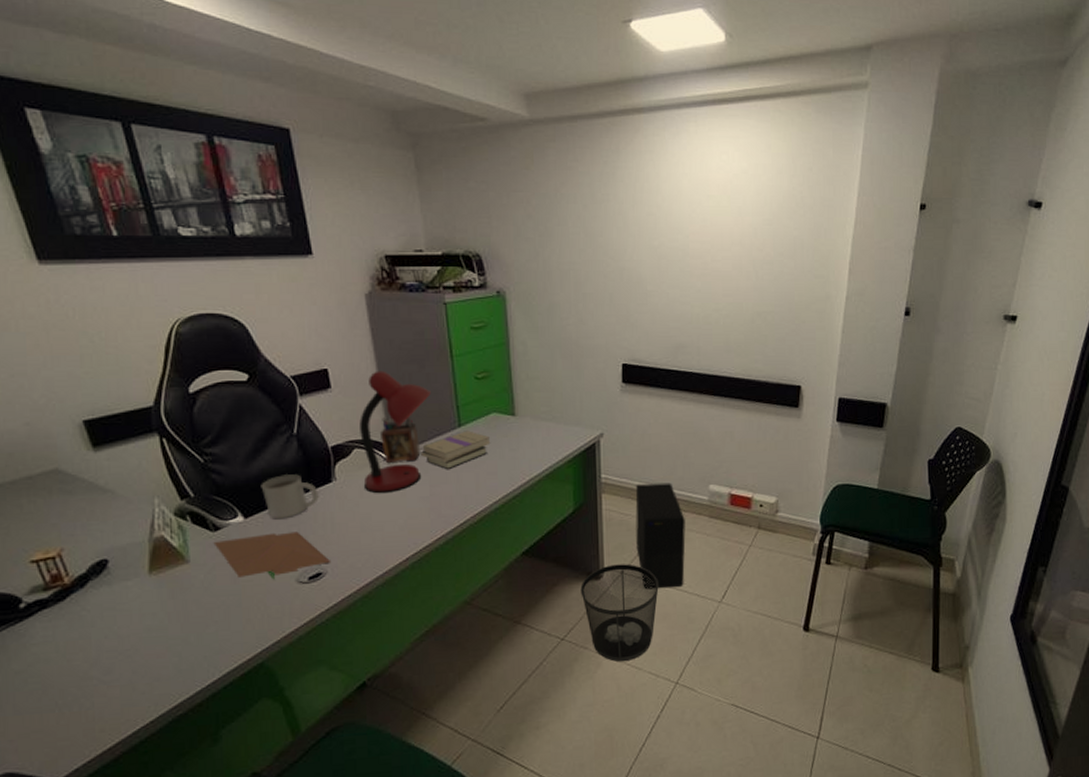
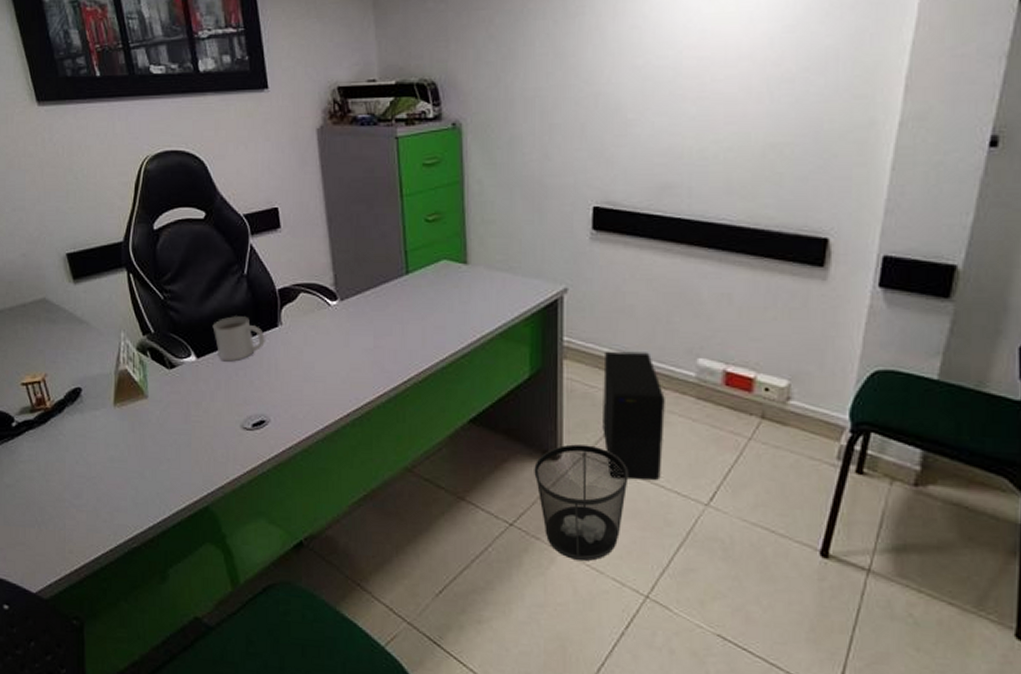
papers: present [213,531,330,580] -> none [169,375,273,423]
desk lamp: present [359,371,432,493] -> none [306,210,380,341]
desk organizer: present [379,415,421,464] -> none [325,259,366,311]
books: present [421,430,491,469] -> none [366,278,440,320]

